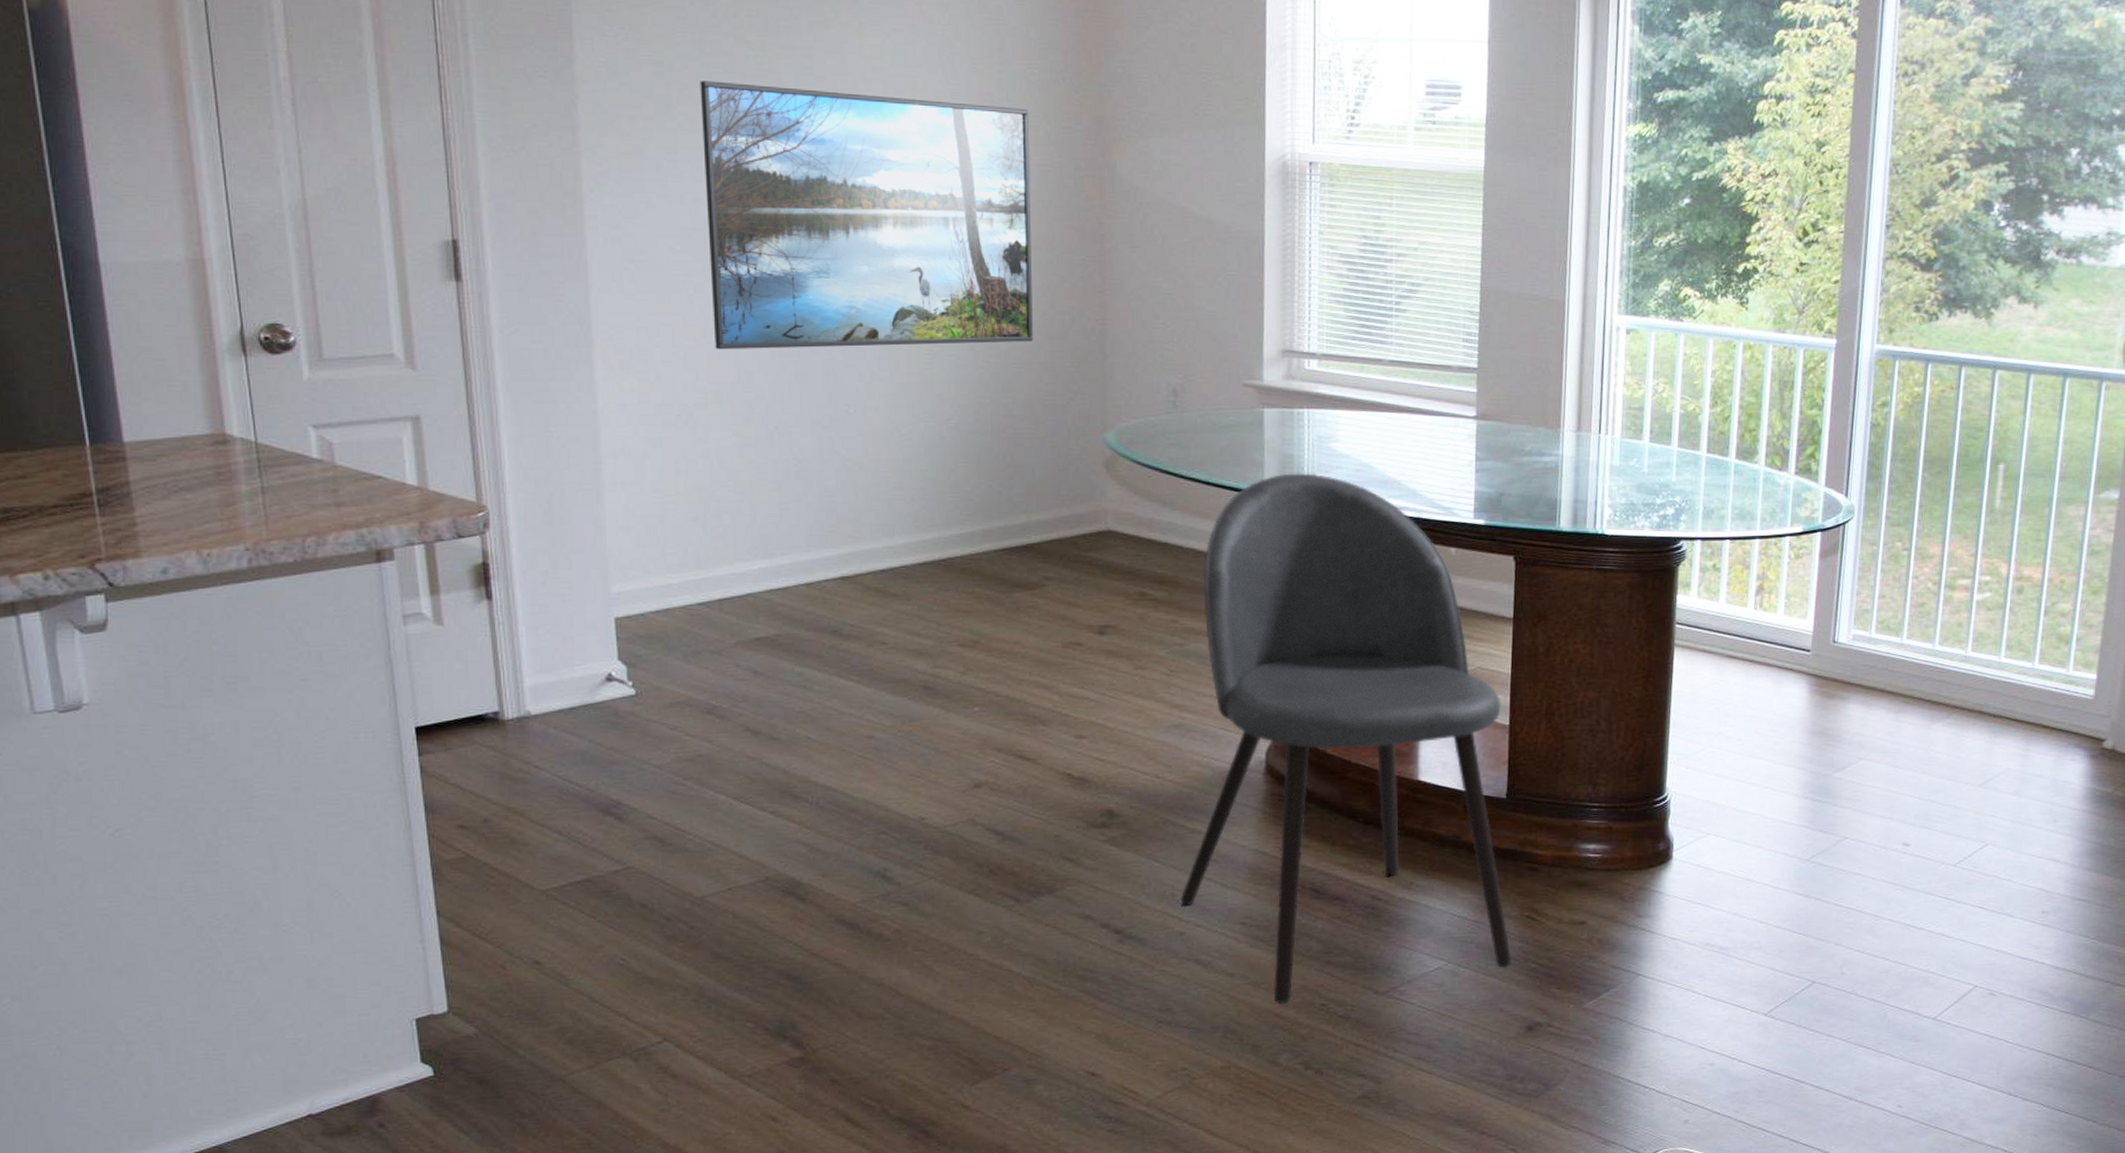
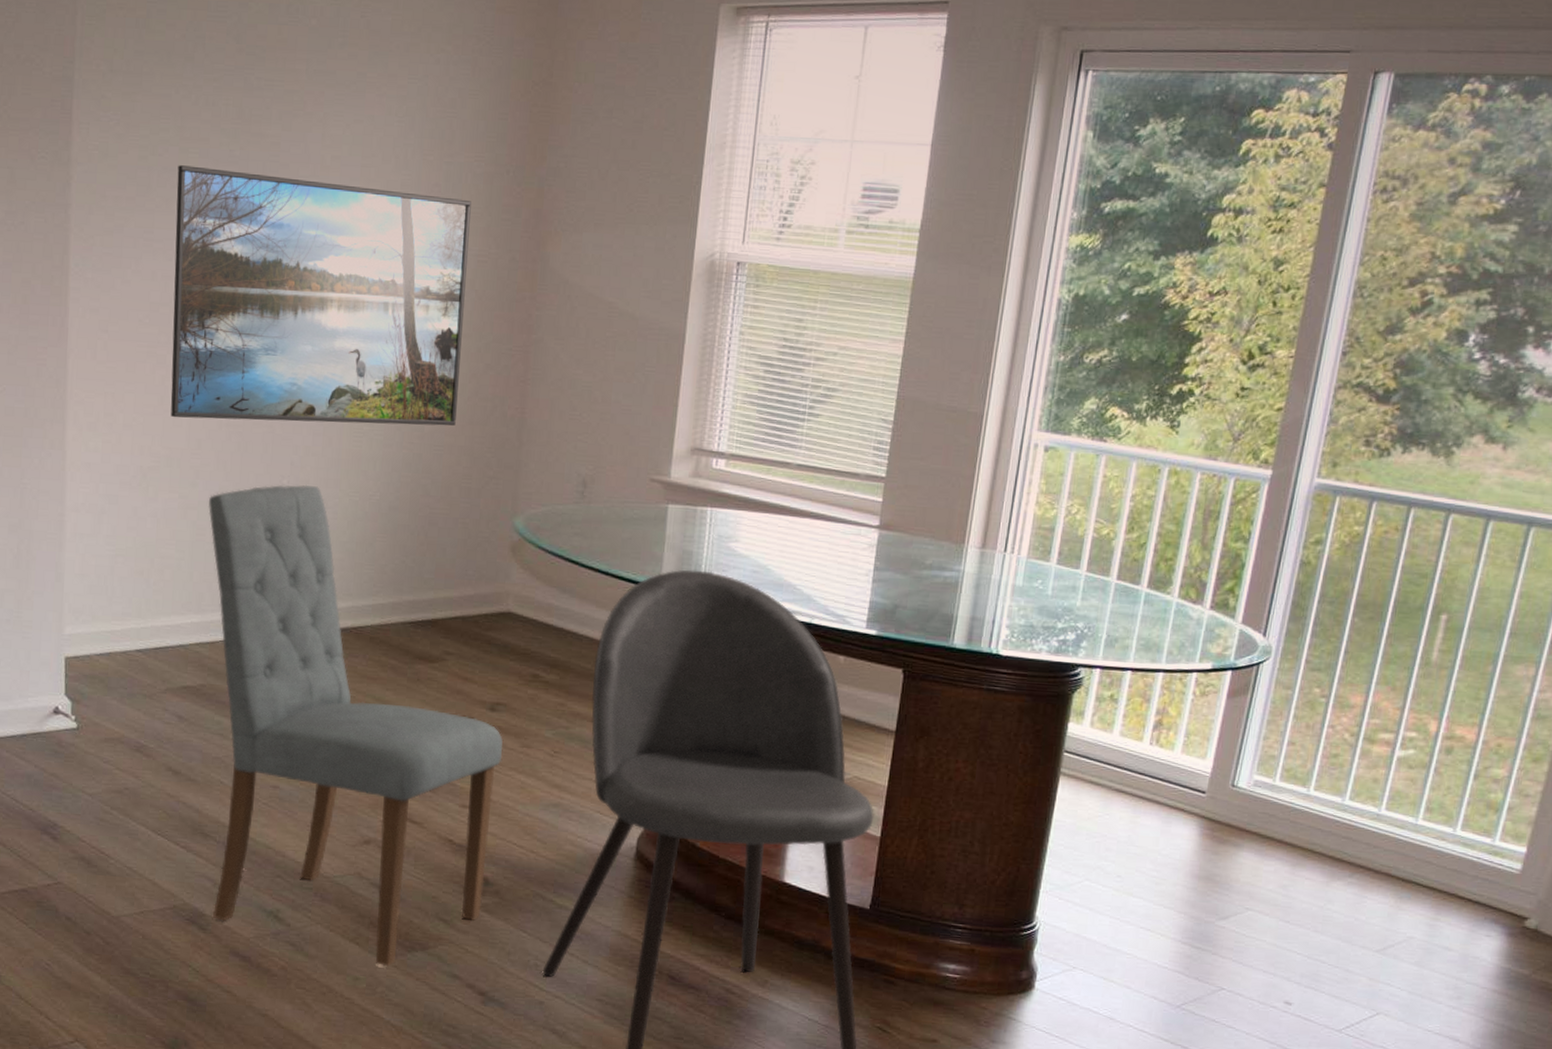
dining chair: none [767,412,1116,915] -> present [208,484,503,966]

